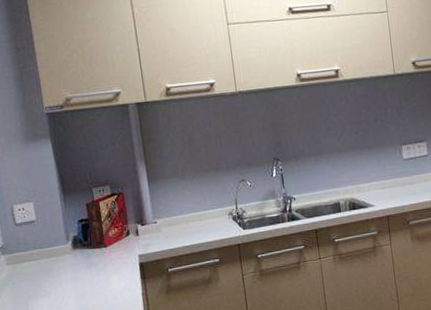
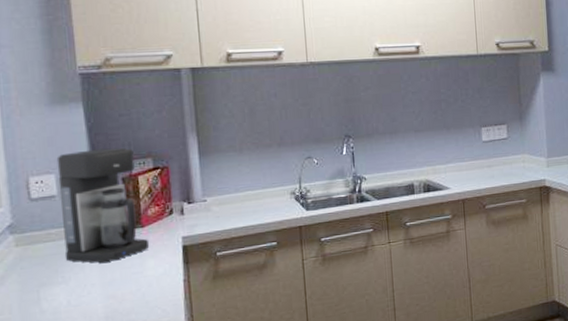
coffee maker: none [33,177,113,279] -> present [56,147,150,263]

